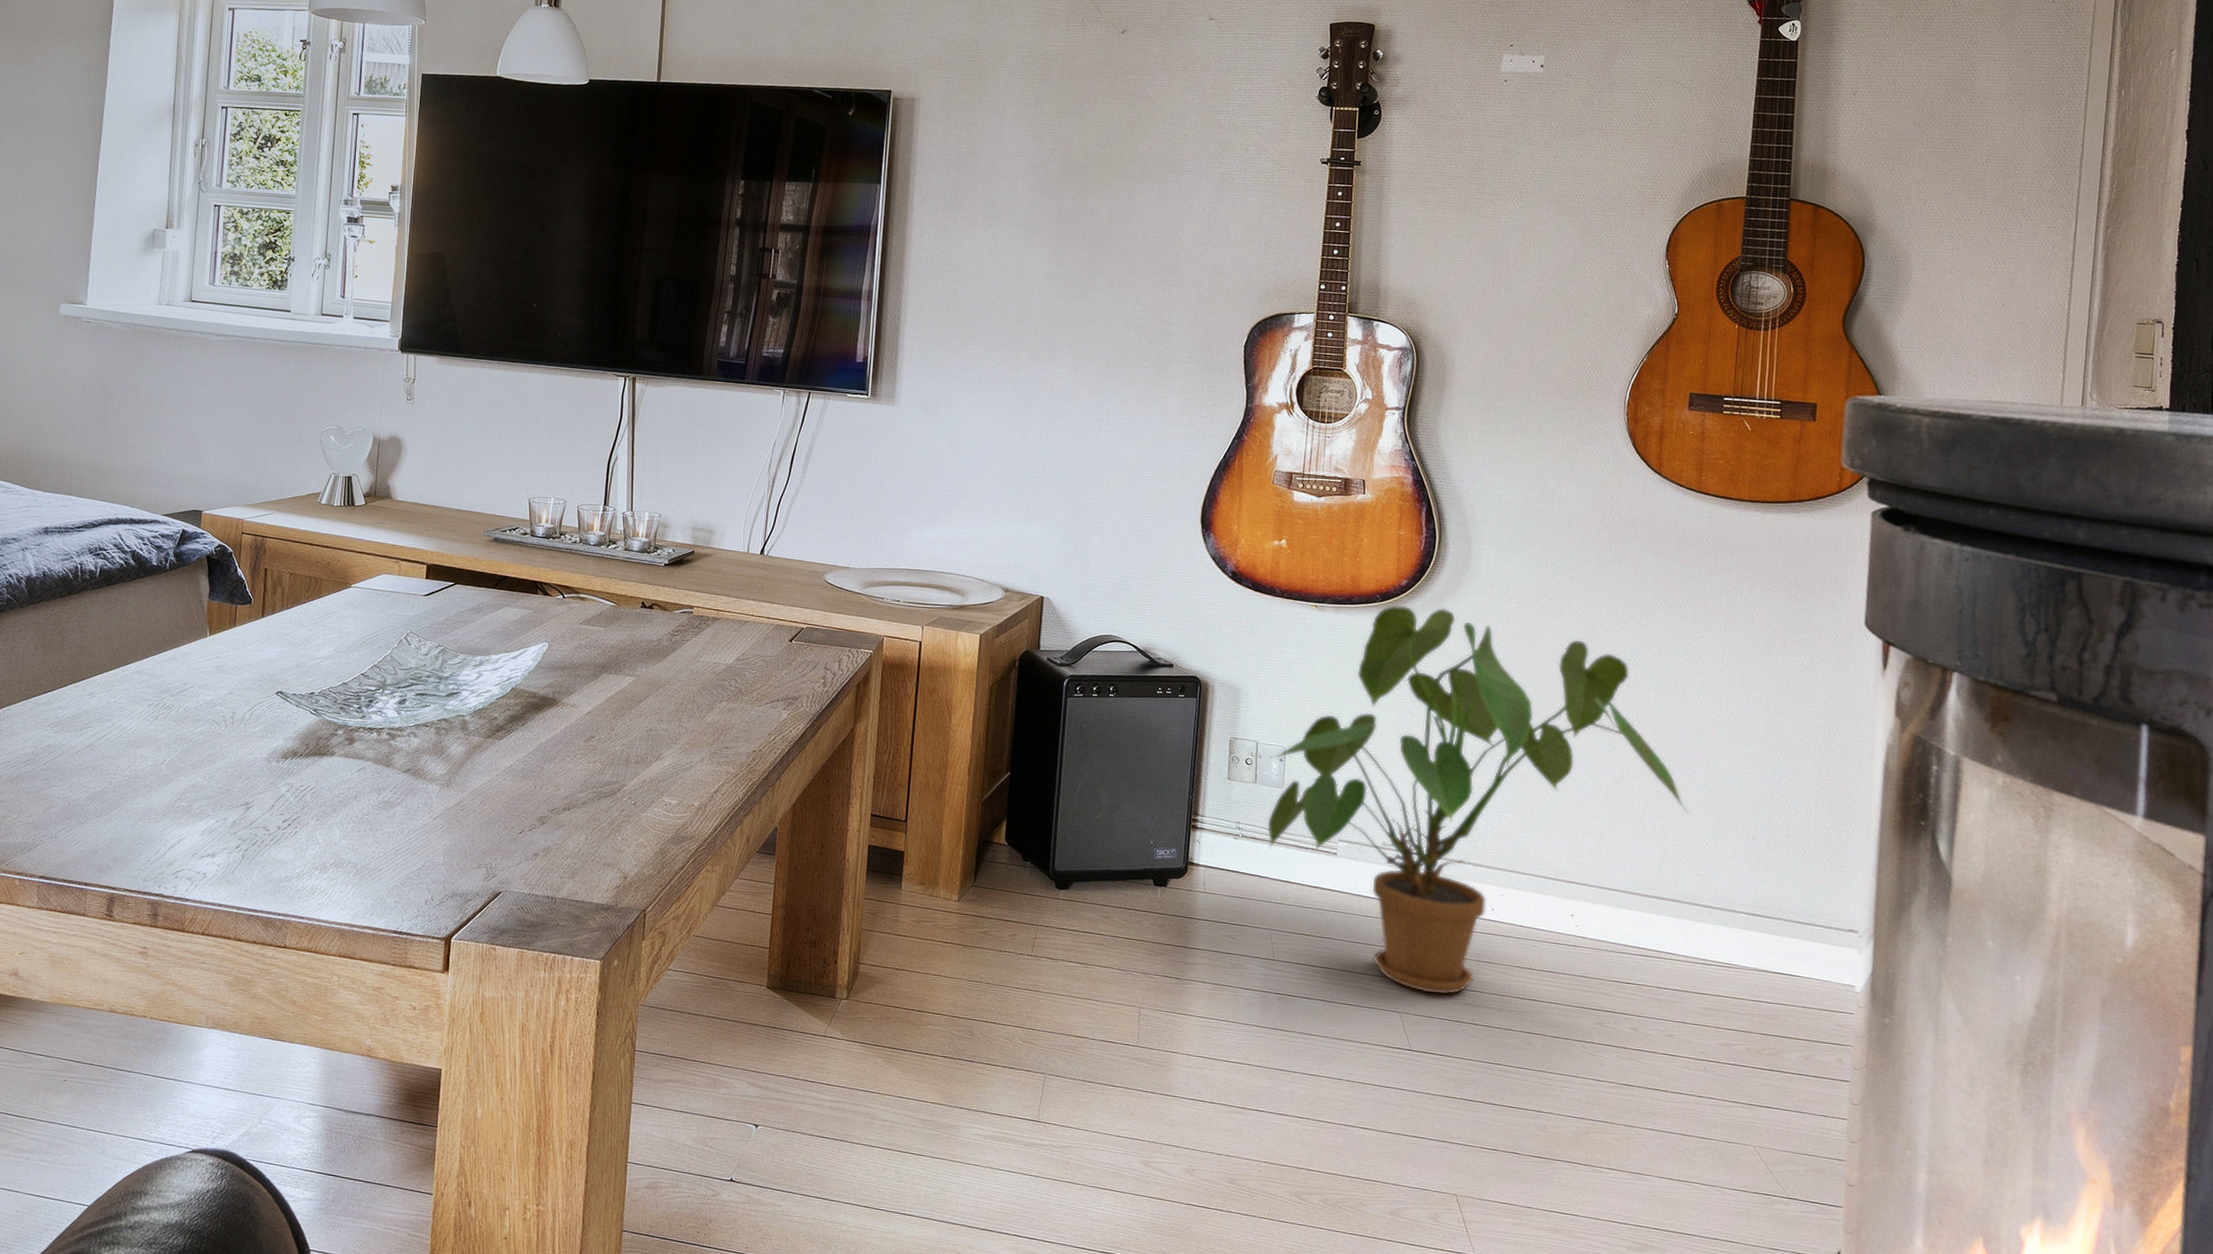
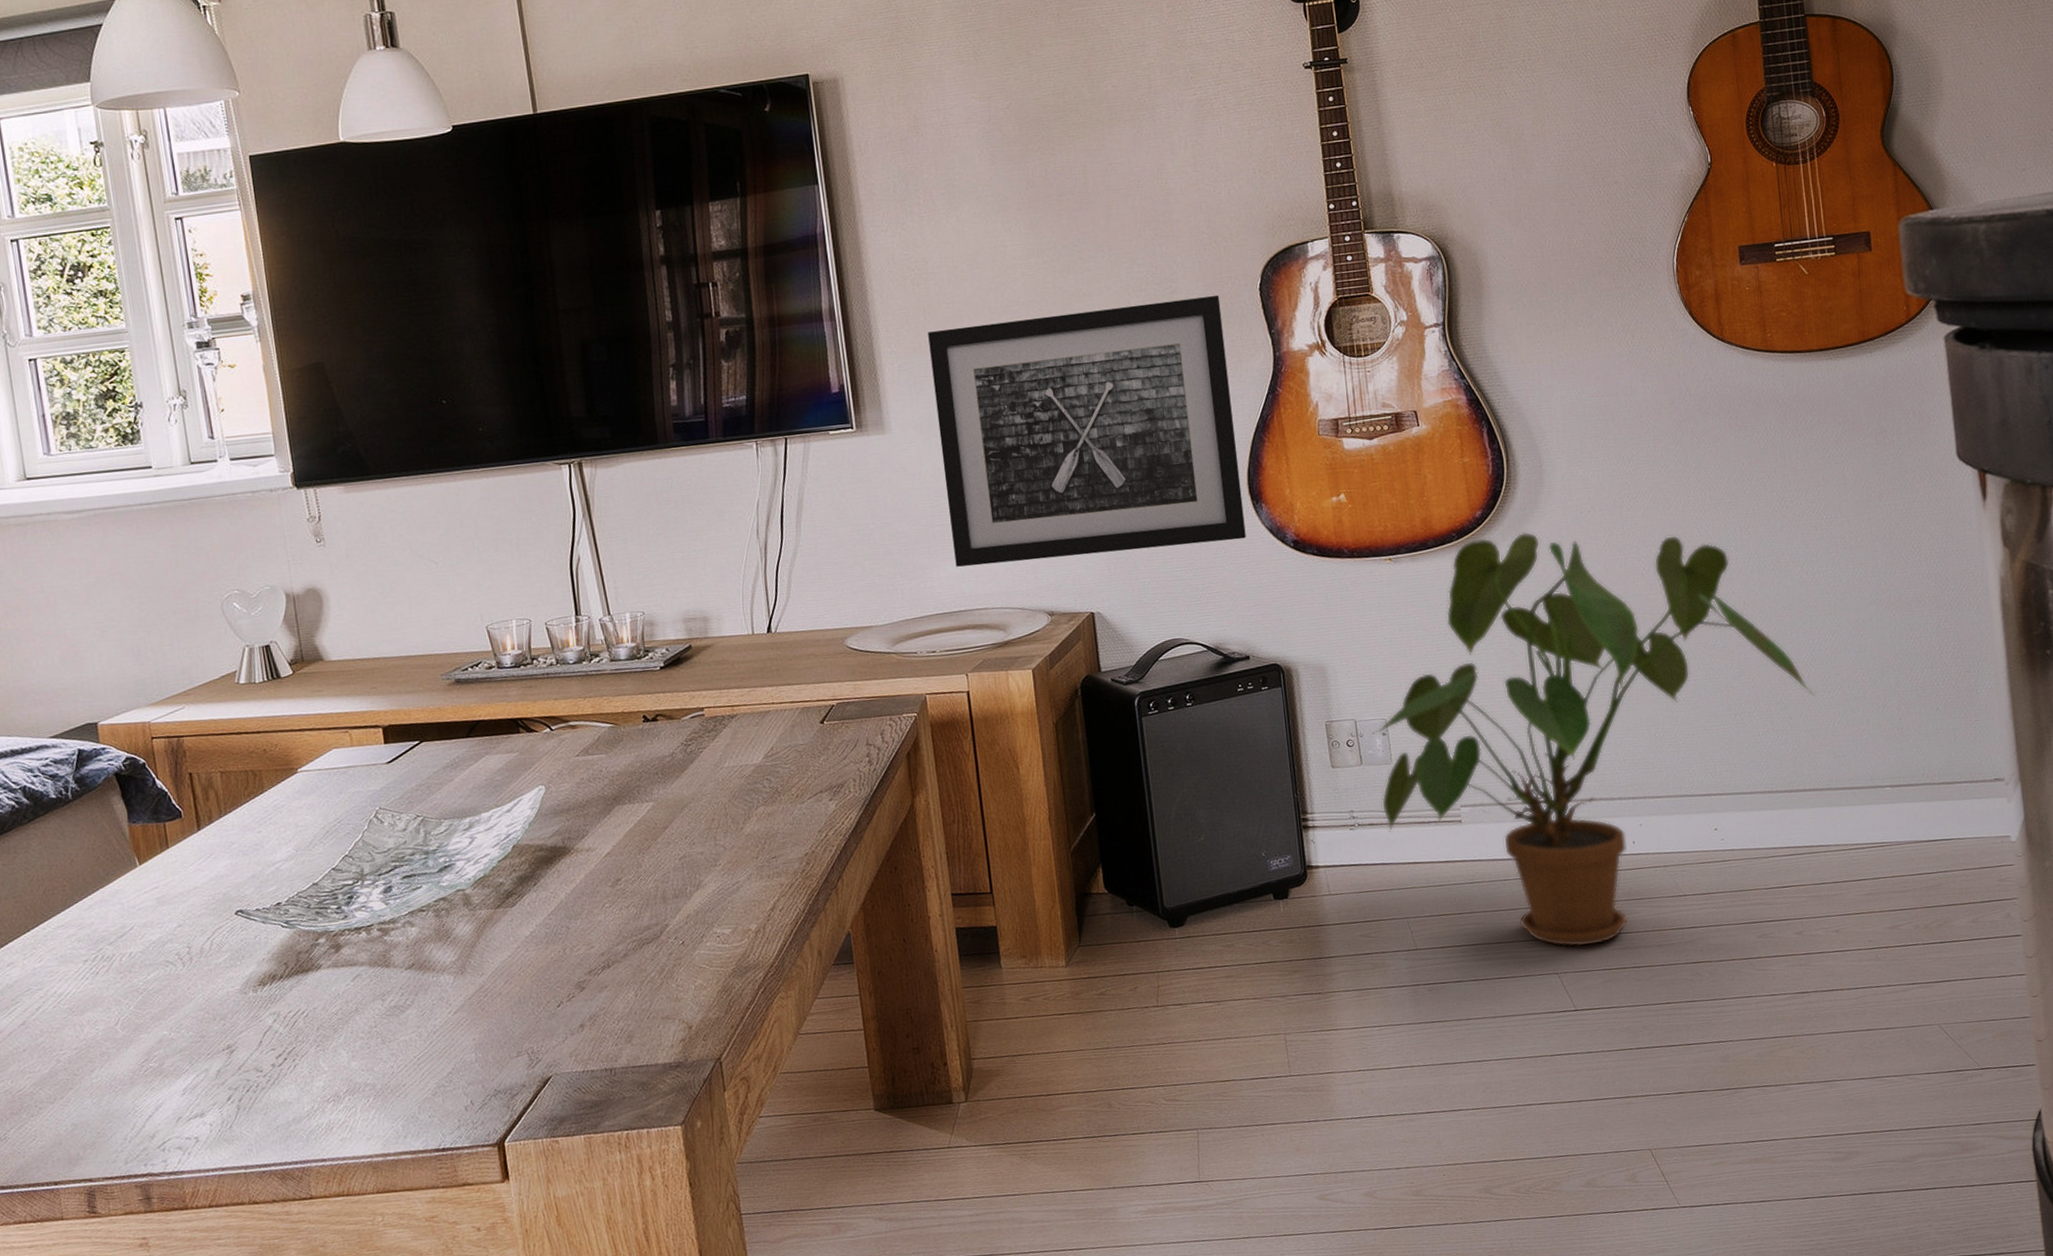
wall art: none [932,326,1208,561] -> present [928,295,1246,567]

